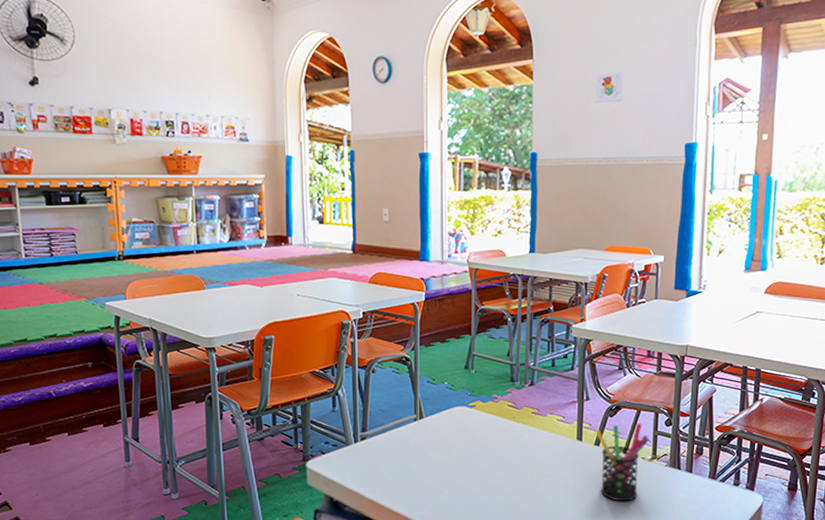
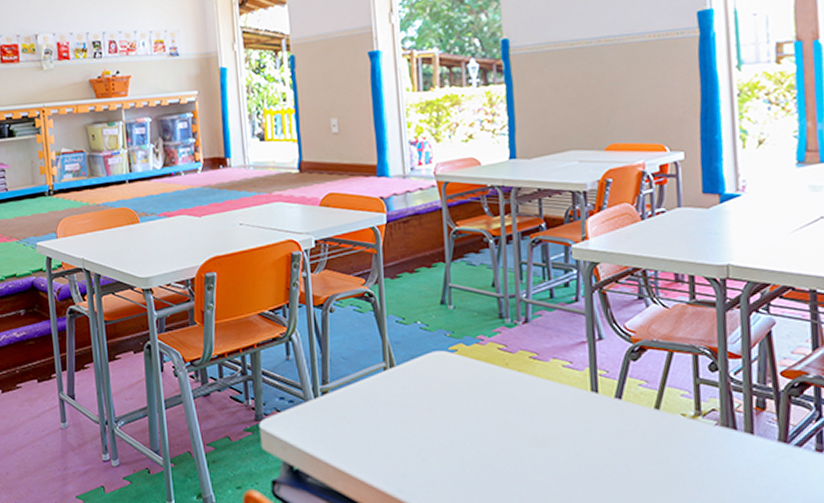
pen holder: present [595,422,649,502] -> none [614,367,689,473]

